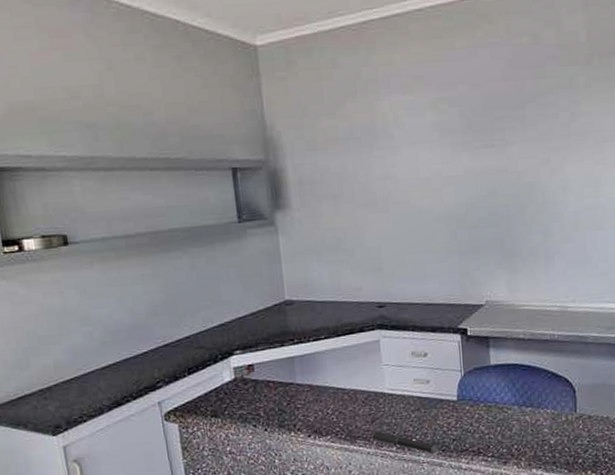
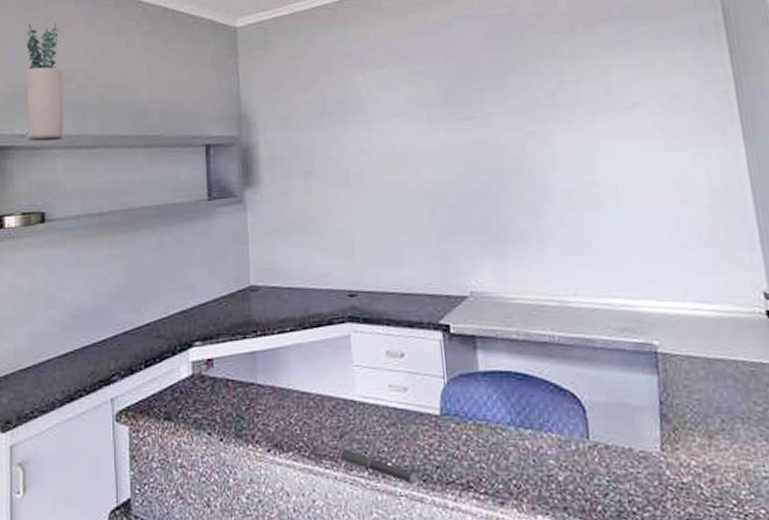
vase: none [16,30,76,163] -> present [26,23,63,142]

